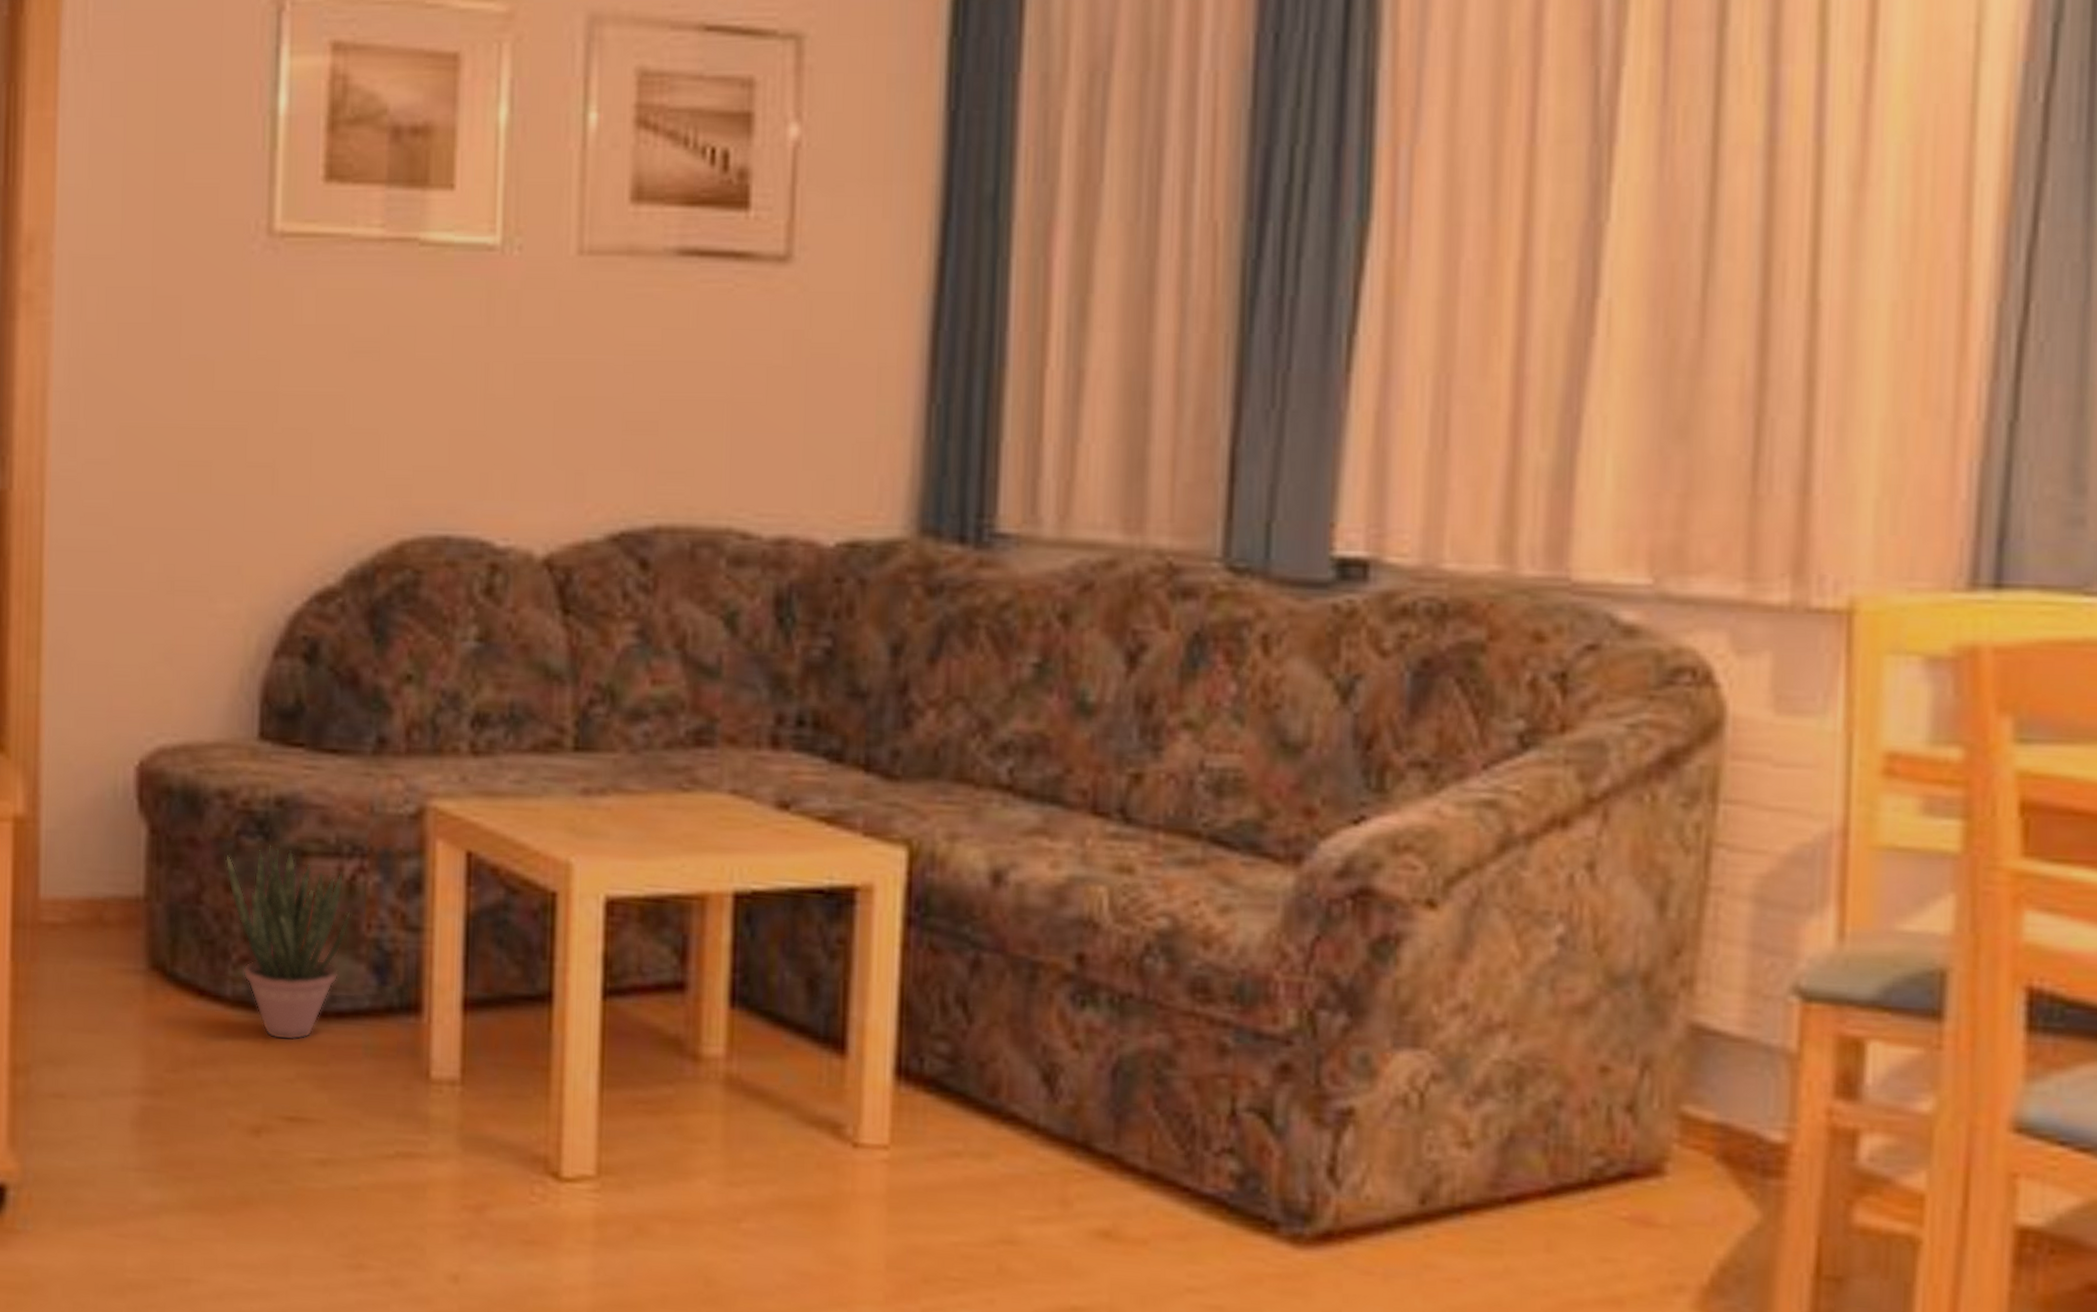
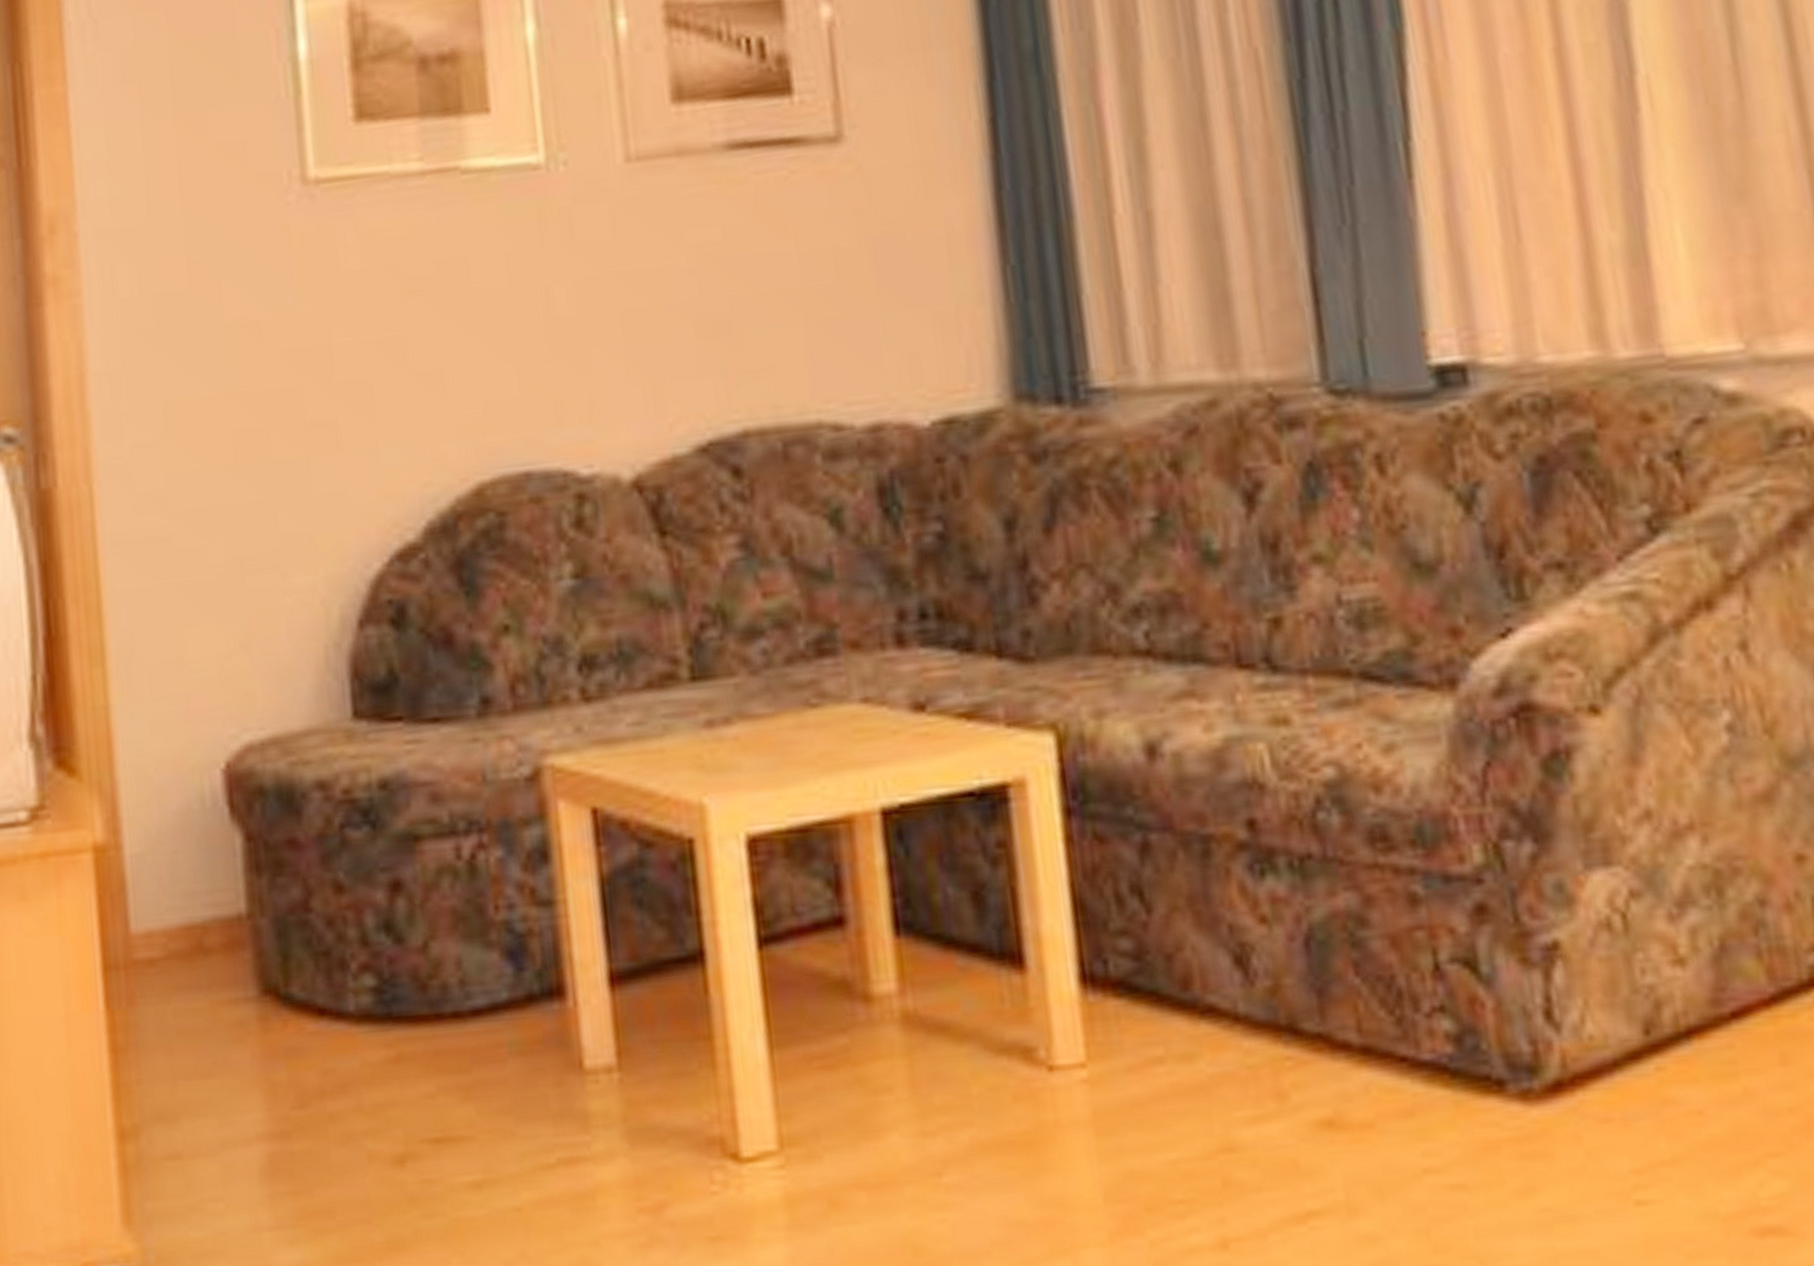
potted plant: present [225,845,351,1041] -> none [332,834,476,1052]

